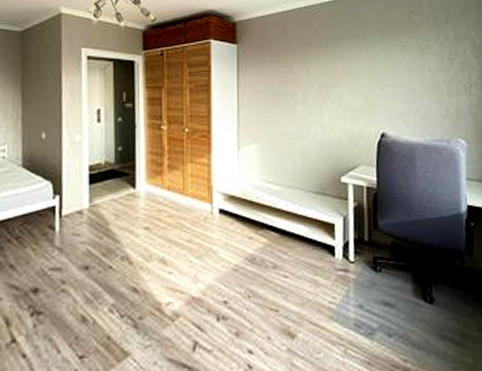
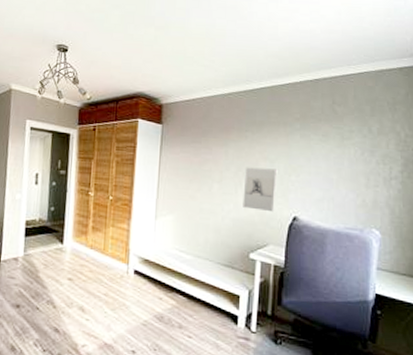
wall sculpture: none [328,84,362,131] -> present [243,167,278,213]

